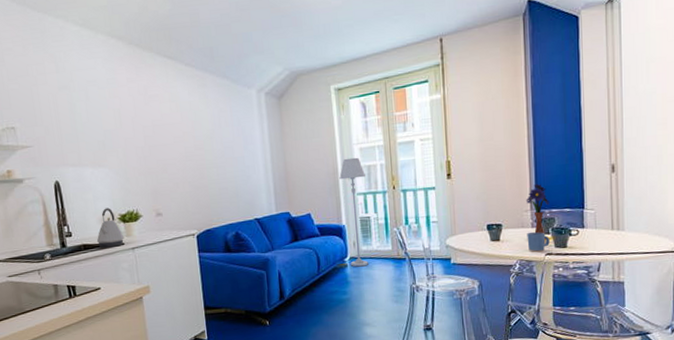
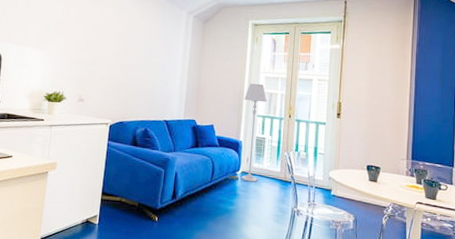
kettle: present [96,207,125,248] -> none [20,85,46,122]
flower arrangement: present [525,184,549,244] -> none [403,137,424,193]
mug: present [527,232,550,252] -> none [401,180,421,199]

